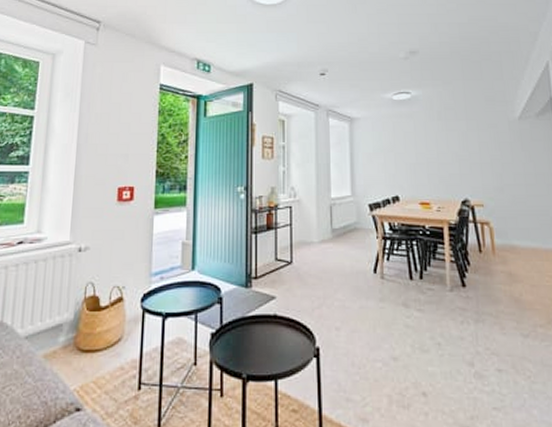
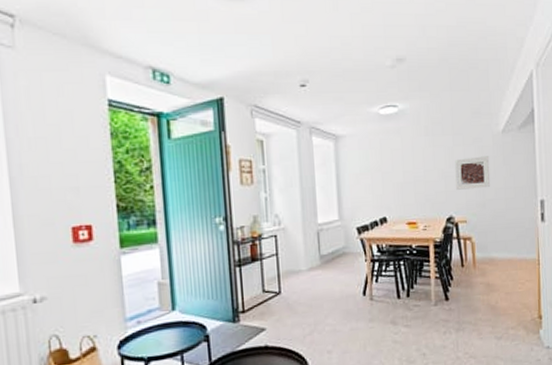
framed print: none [469,141,509,173] -> present [455,156,491,190]

